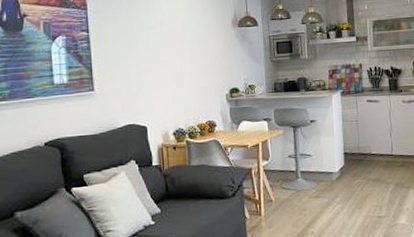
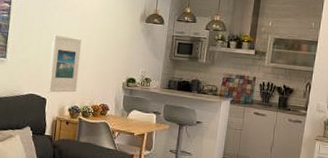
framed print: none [142,55,178,119] -> present [48,34,82,93]

